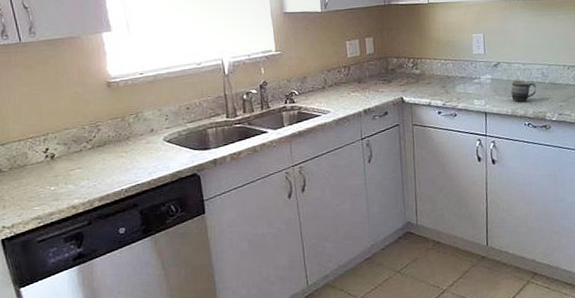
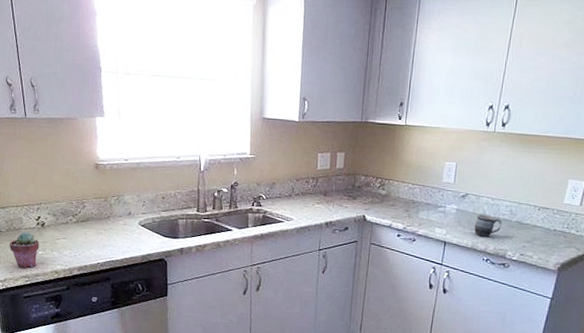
potted succulent: none [14,168,51,209] -> present [10,232,40,269]

